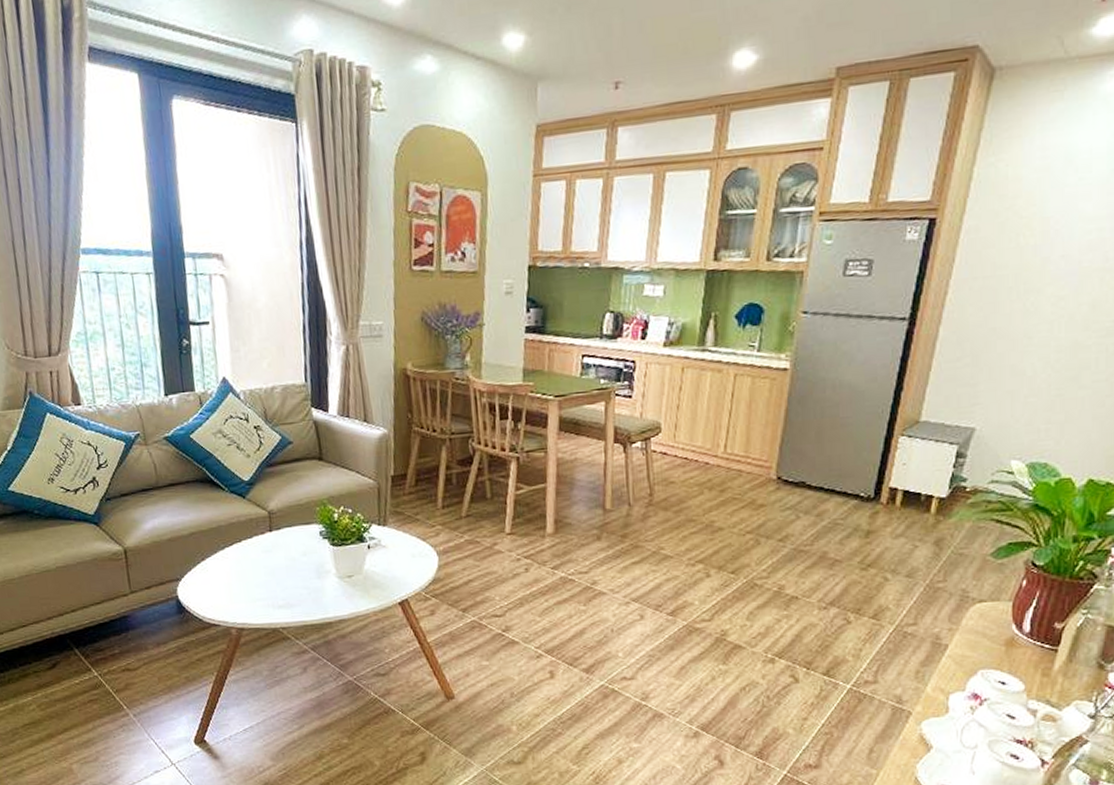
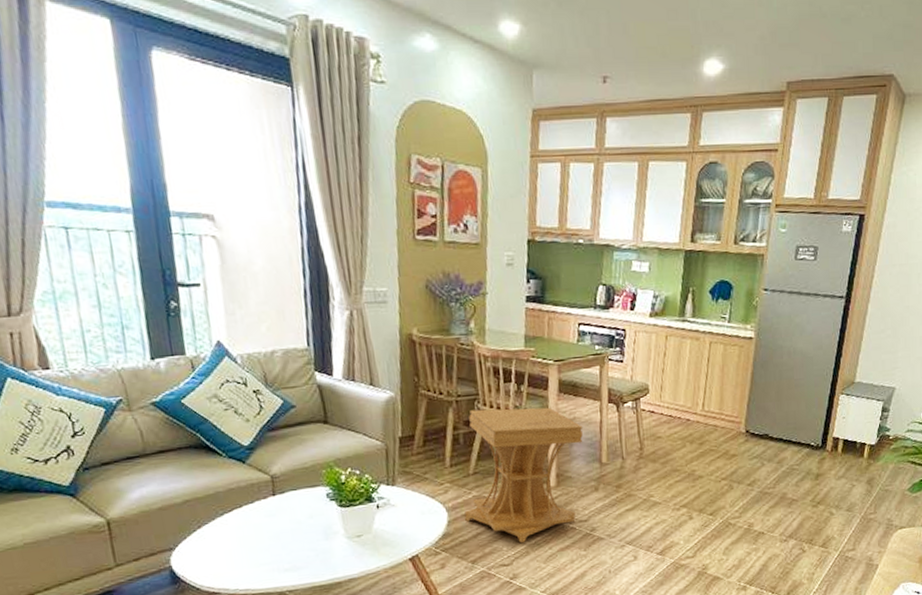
side table: none [456,446,585,594] -> present [464,407,583,544]

